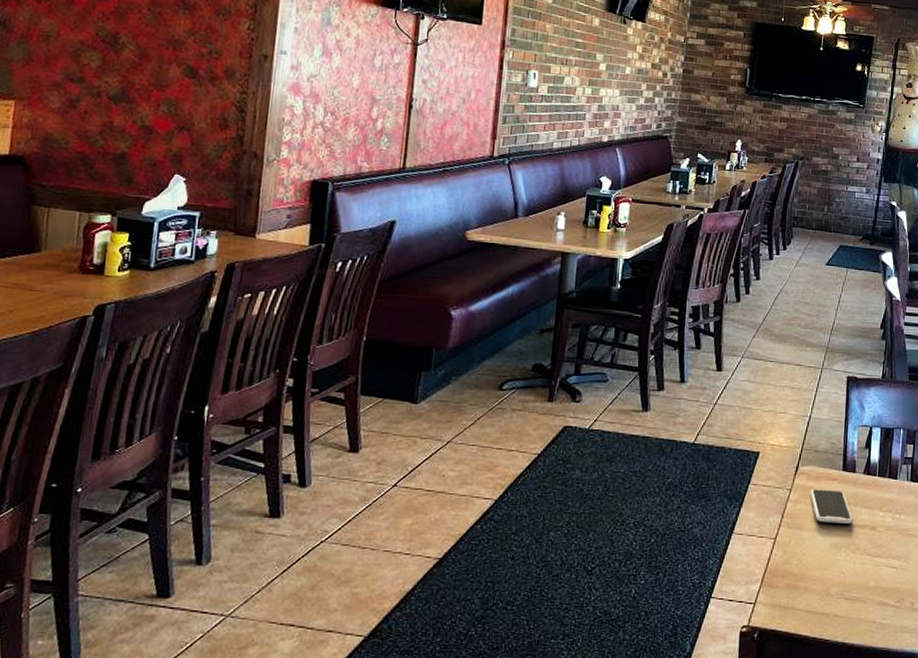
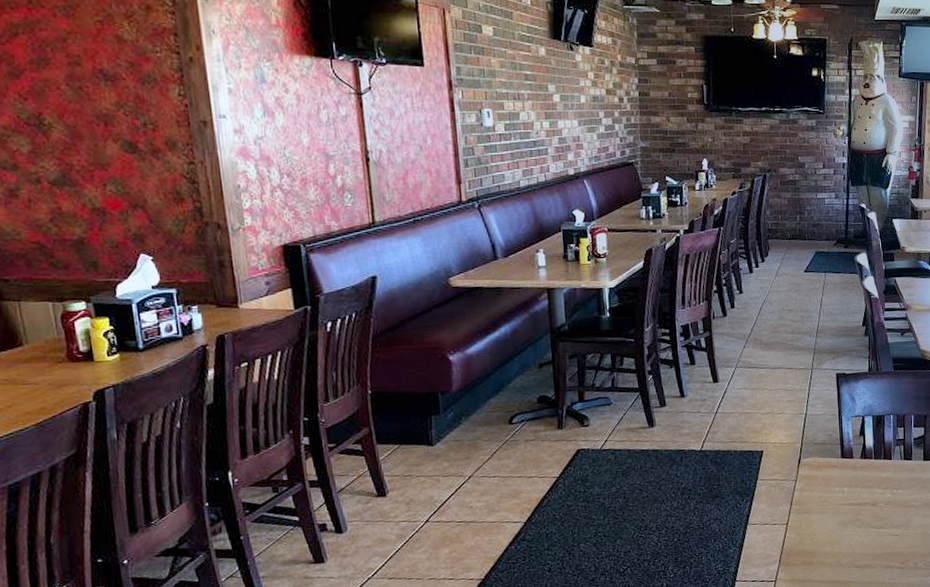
smartphone: present [810,489,853,524] -> none [813,475,855,505]

